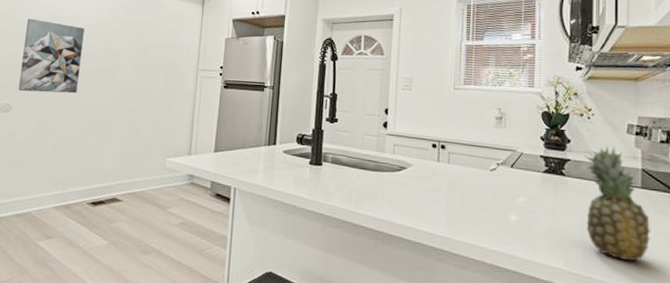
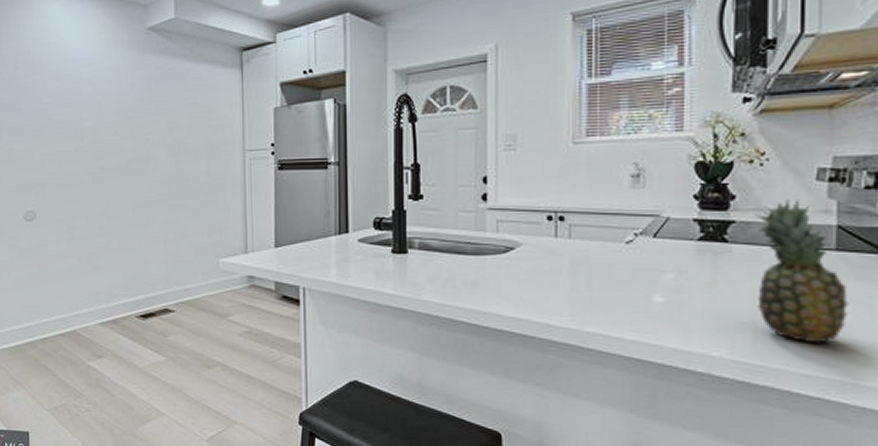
wall art: present [18,18,85,94] -> none [38,108,107,196]

